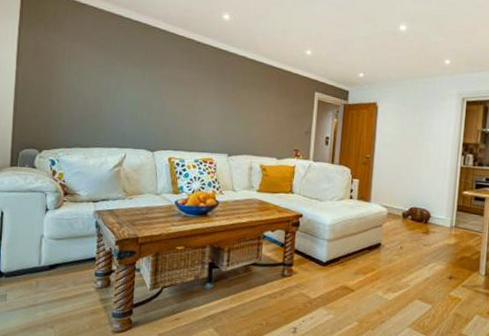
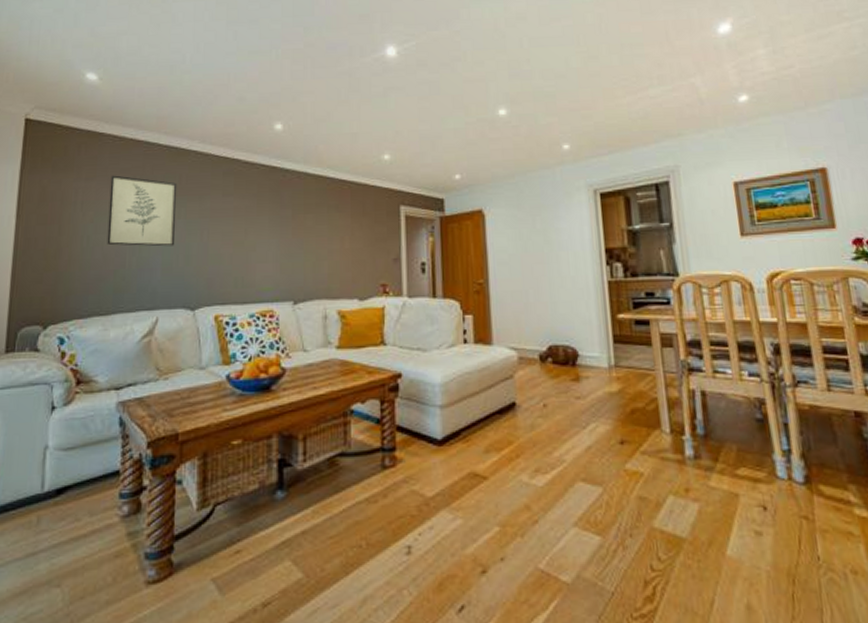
wall art: none [88,40,144,102] -> present [107,175,178,247]

